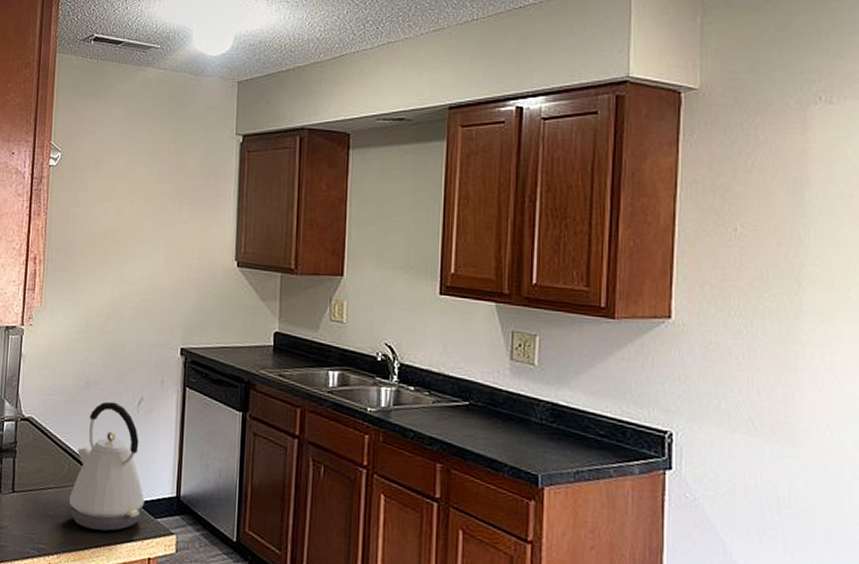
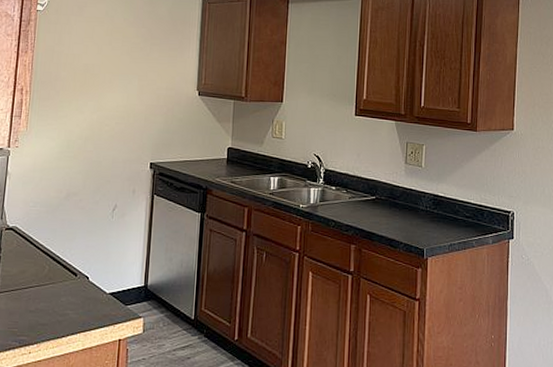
kettle: present [68,401,144,531] -> none [48,210,117,320]

